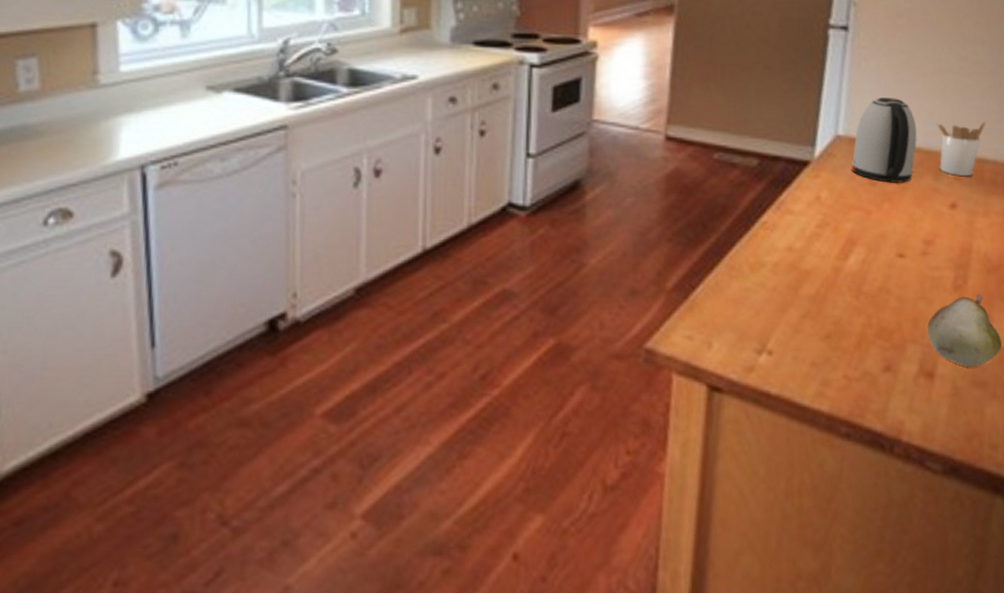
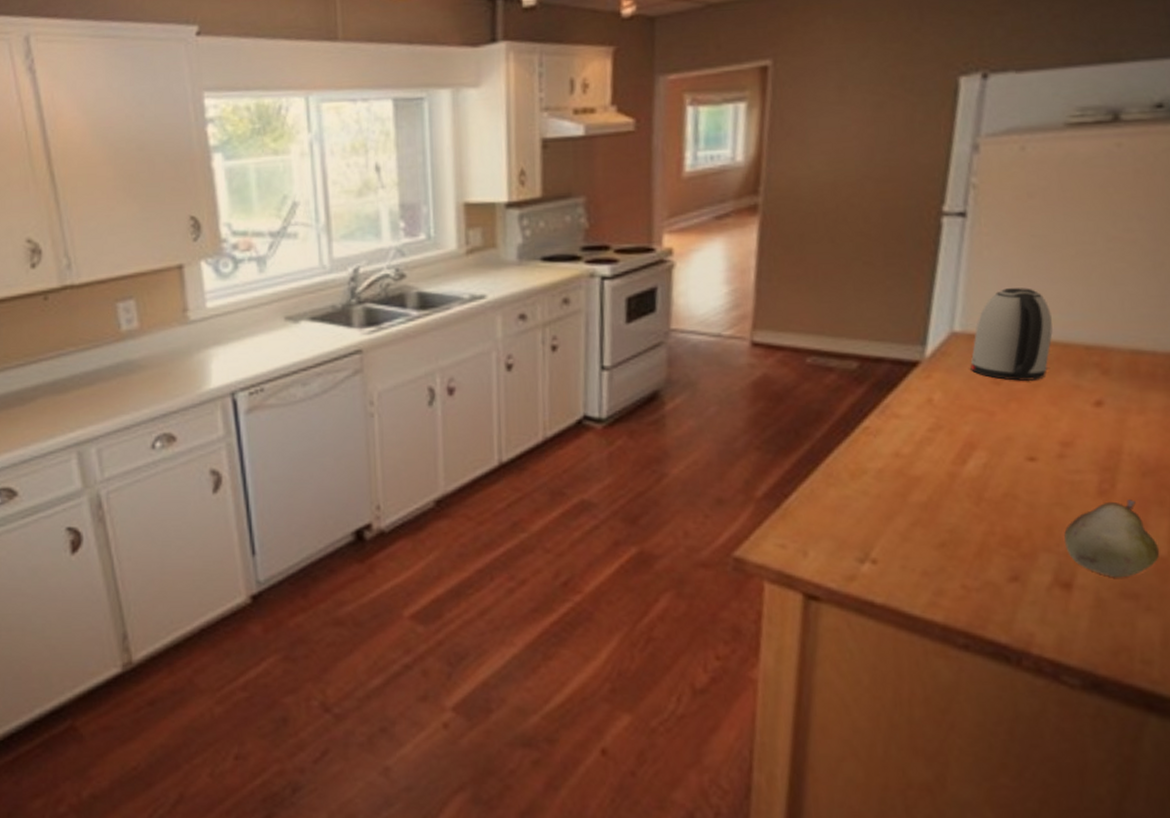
utensil holder: present [936,120,987,177] -> none [1077,307,1144,371]

